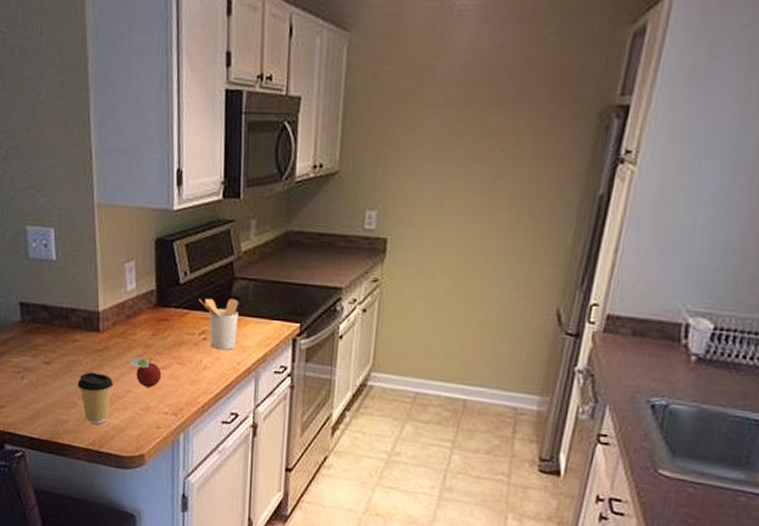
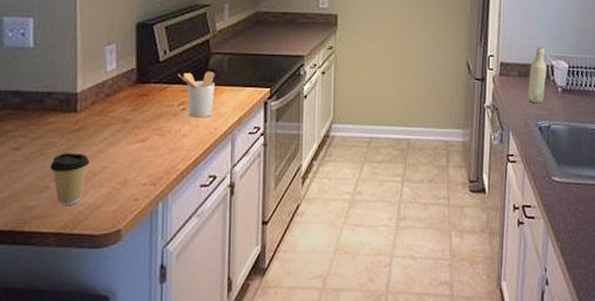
fruit: present [131,356,162,388] -> none [109,132,141,161]
bottle: none [640,297,680,374] -> present [527,47,547,103]

